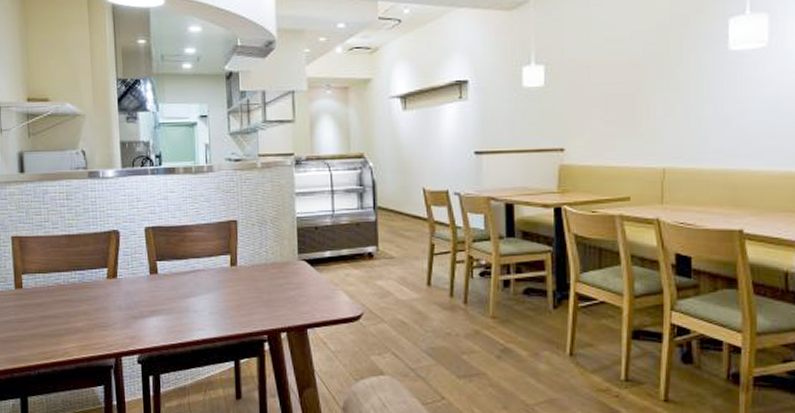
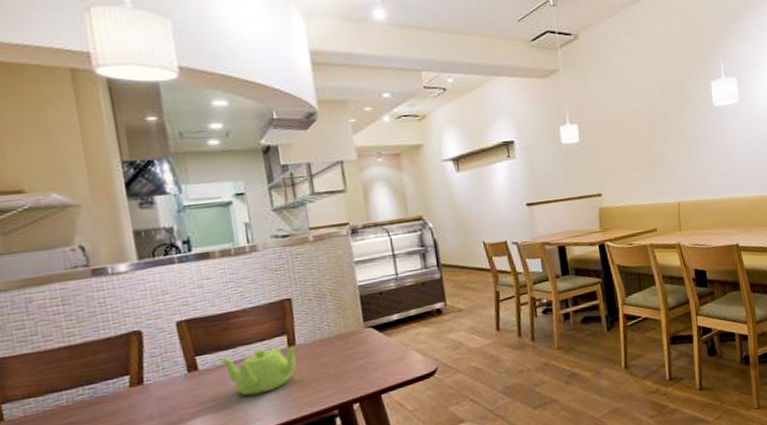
teapot: none [174,264,240,306] -> present [219,345,300,396]

